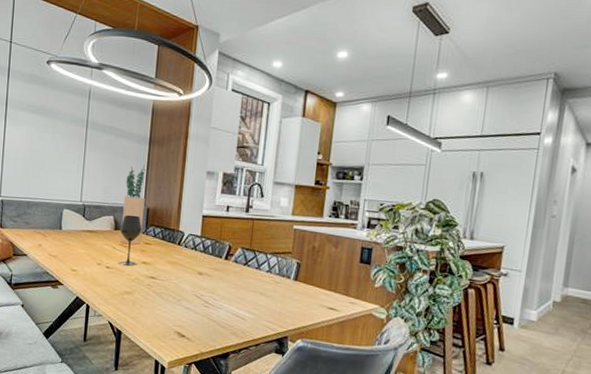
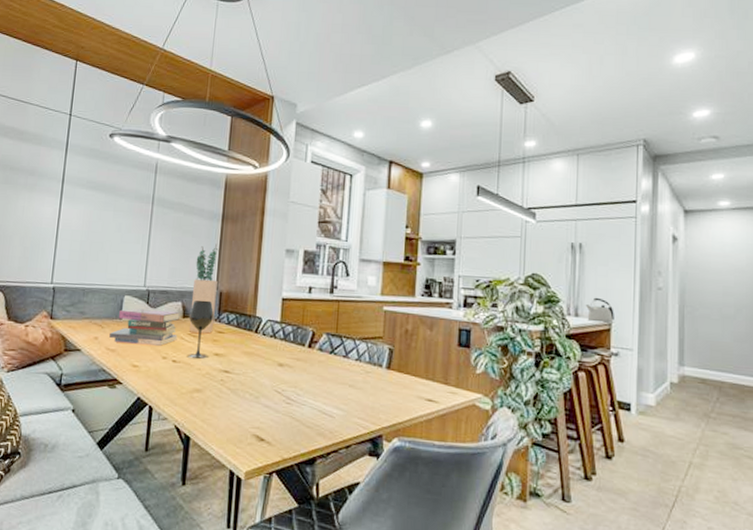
books: none [51,220,112,254] -> present [109,308,180,346]
kettle: none [480,222,508,247] -> present [585,297,614,323]

